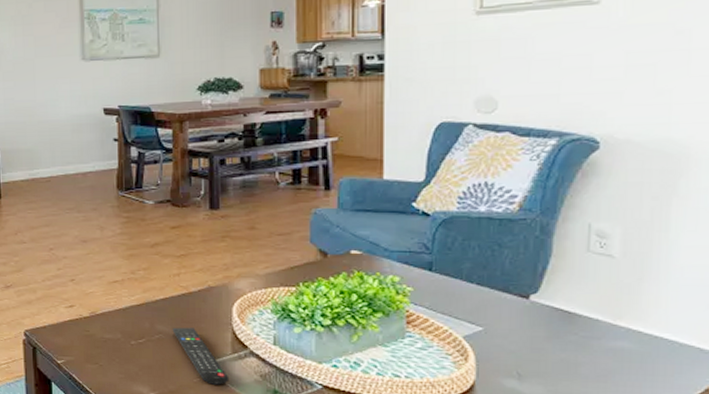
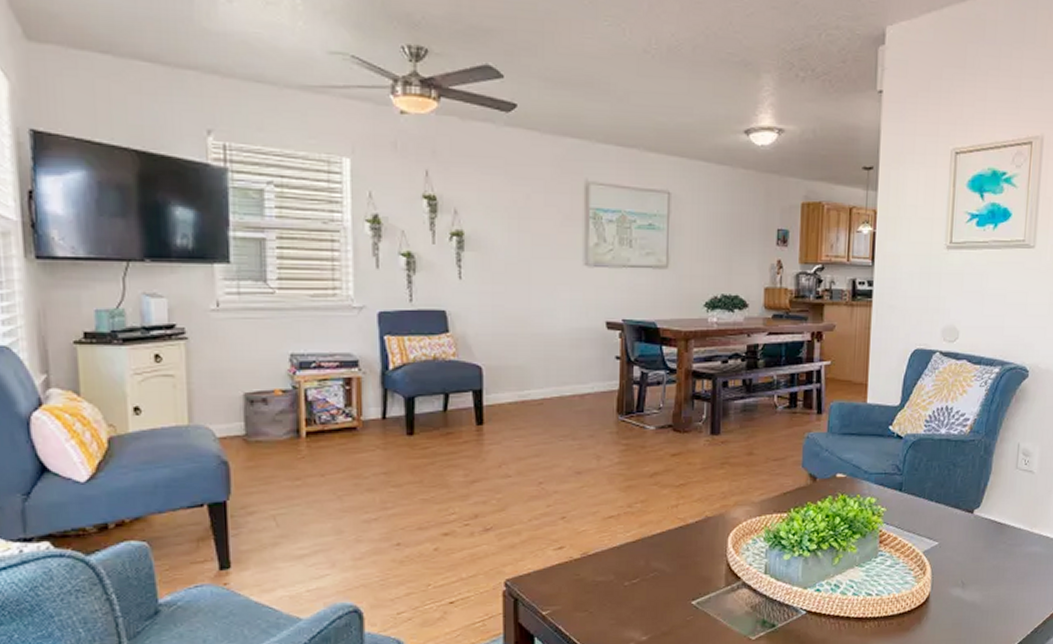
remote control: present [172,327,228,385] -> none [668,562,721,622]

